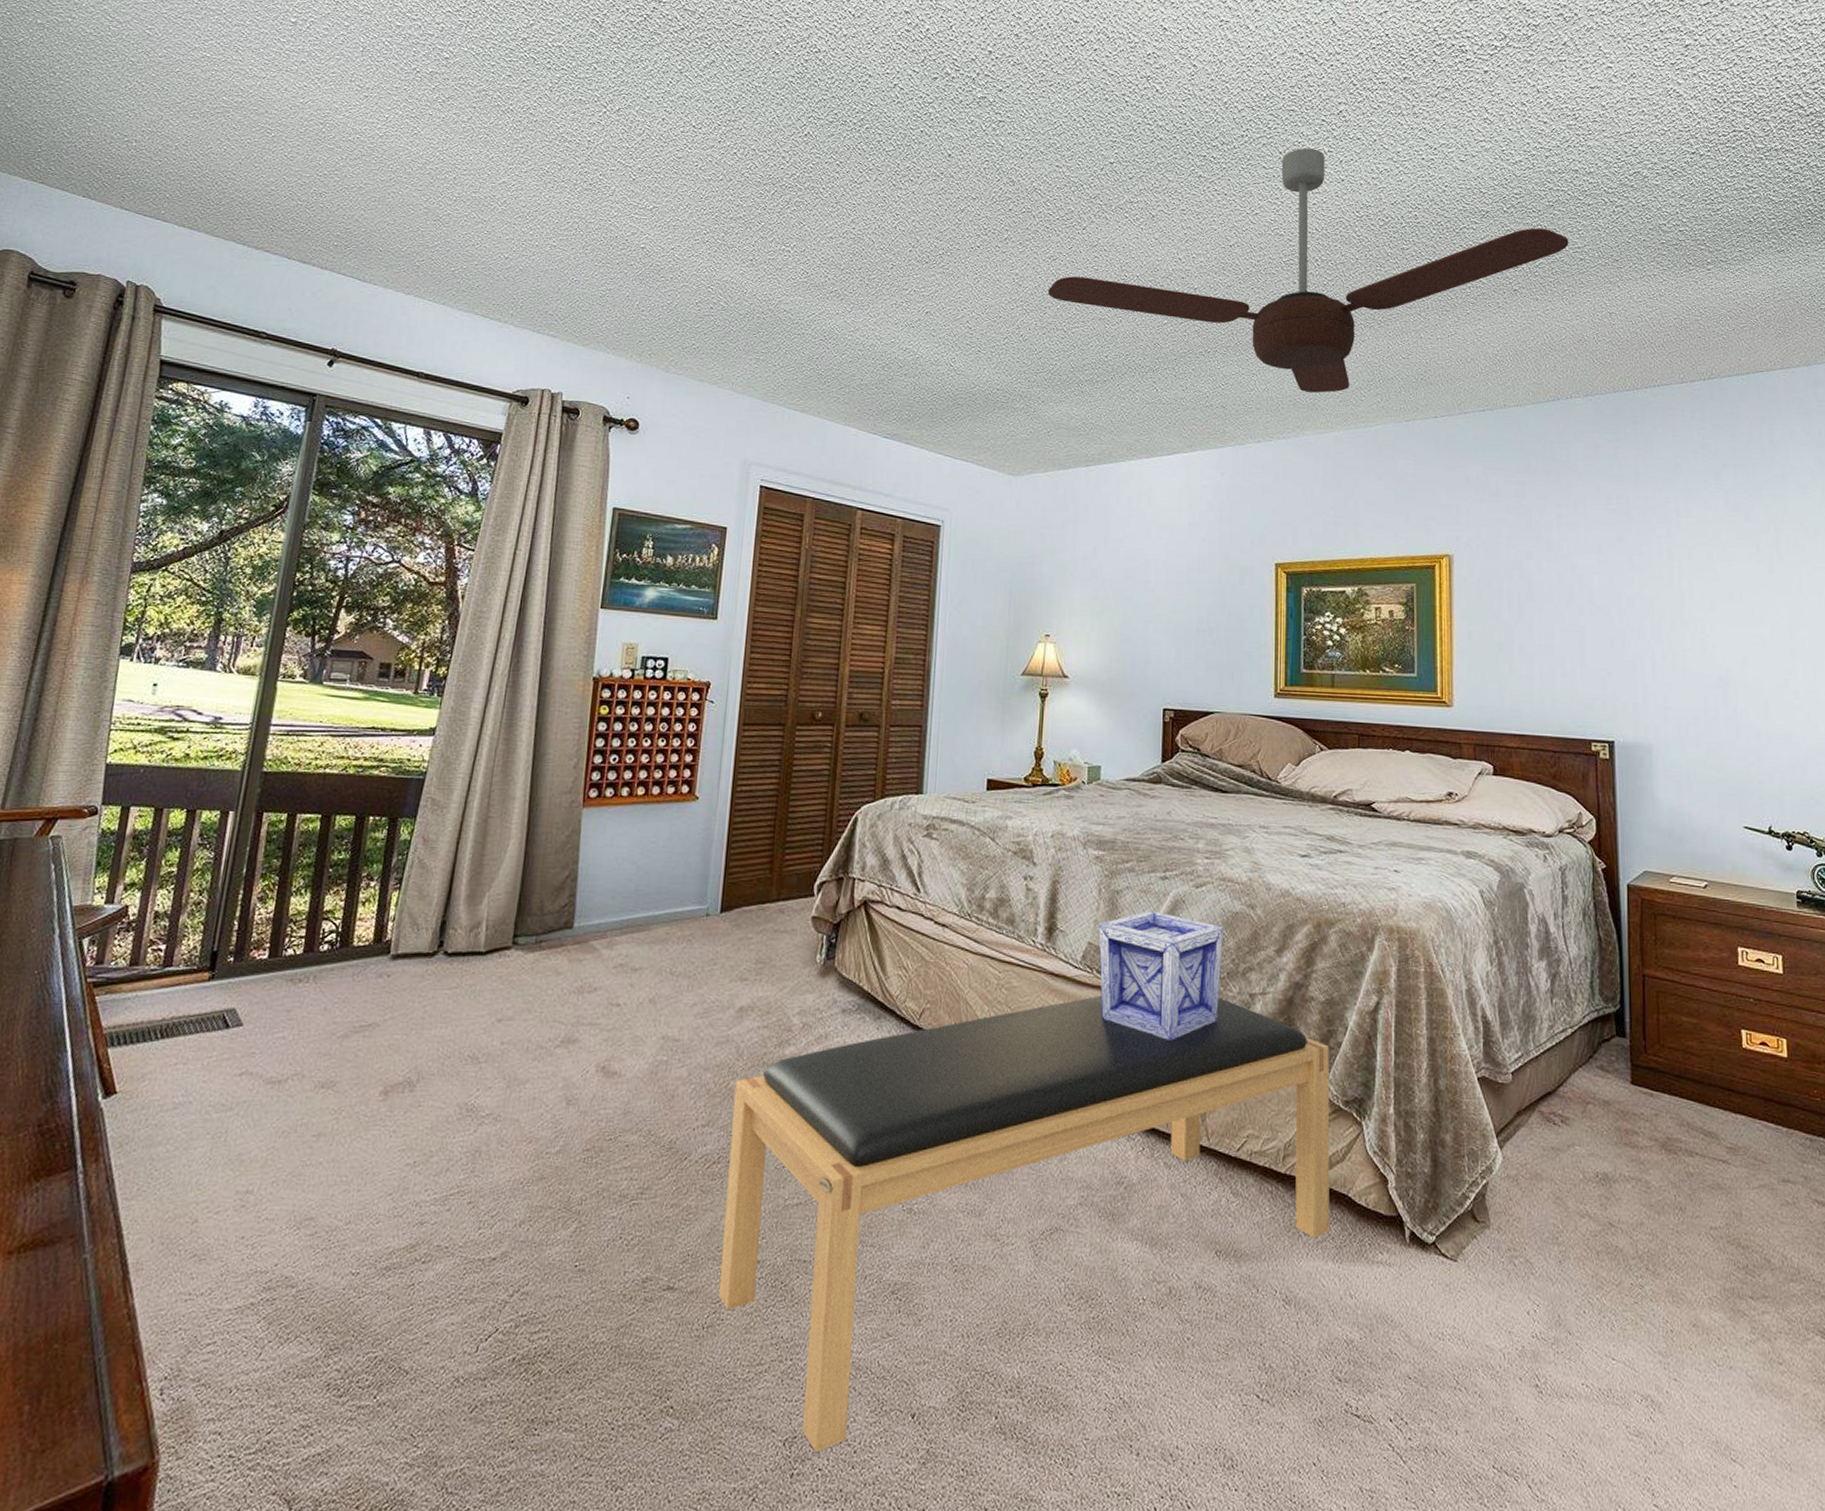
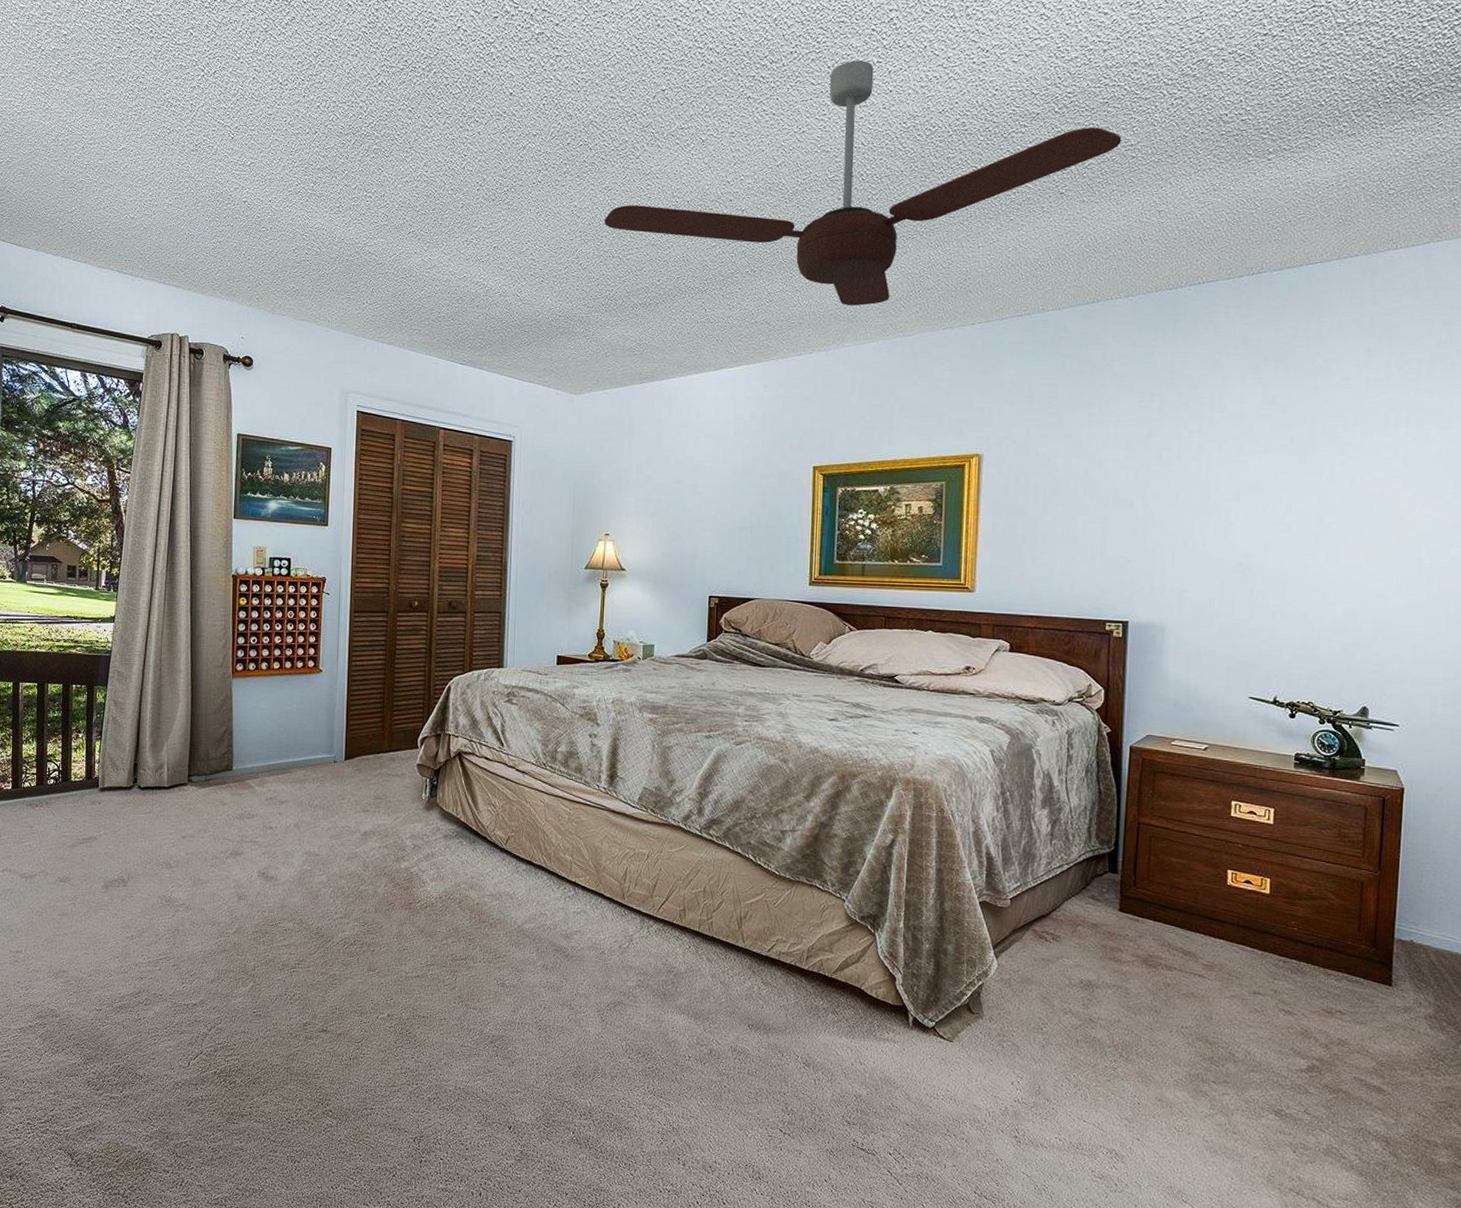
bench: present [718,996,1330,1453] -> none [360,829,849,1148]
wooden crate: present [1099,911,1223,1040] -> none [652,763,759,865]

